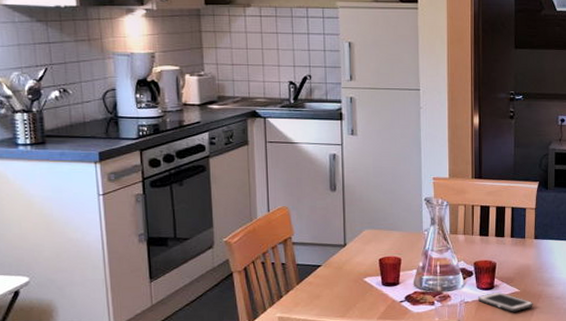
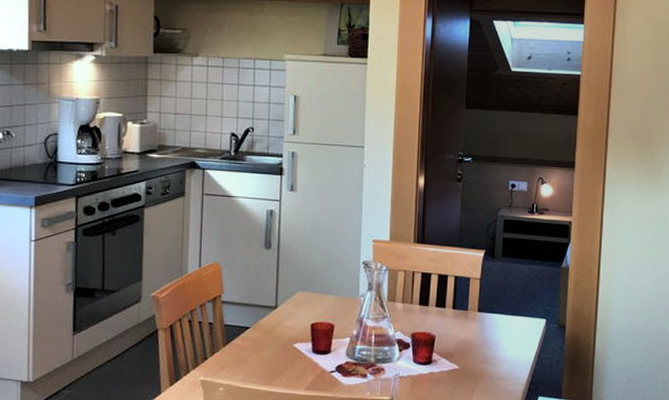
cell phone: present [477,292,533,312] -> none [413,368,474,391]

